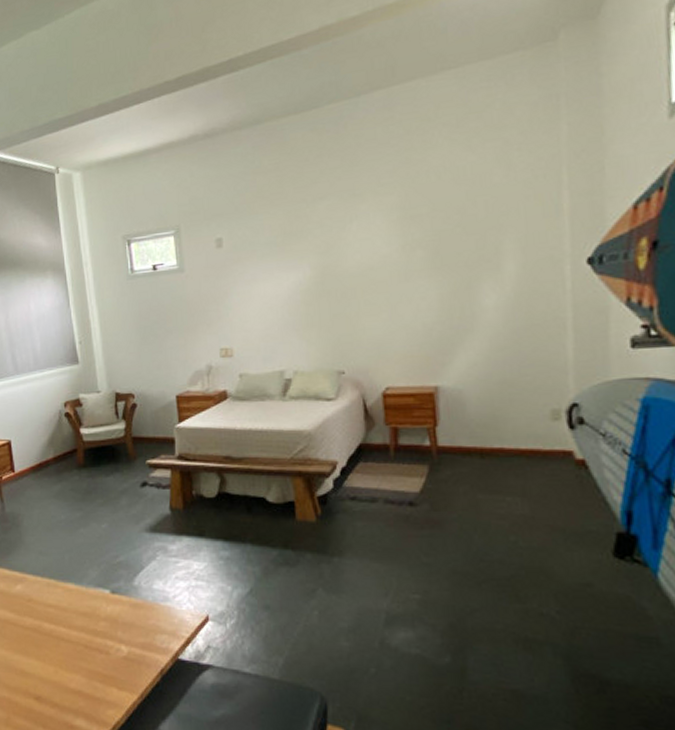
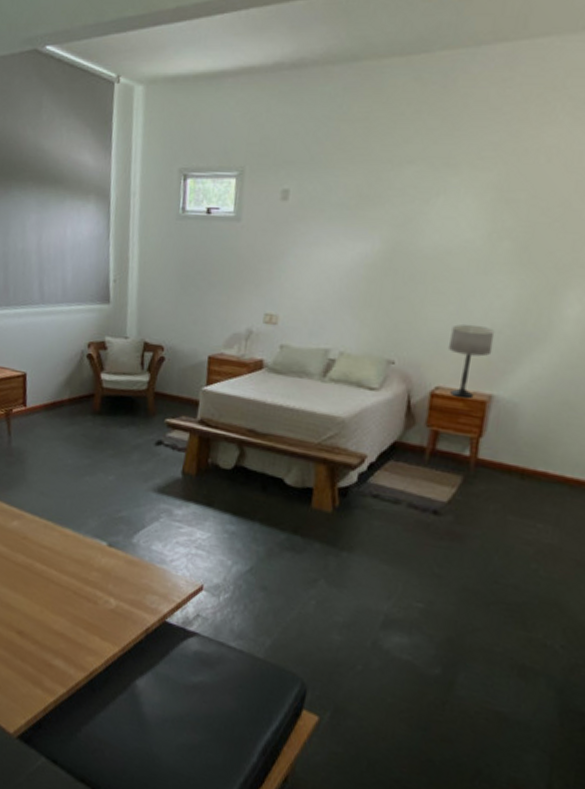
table lamp: none [388,327,429,394] -> present [447,324,495,399]

